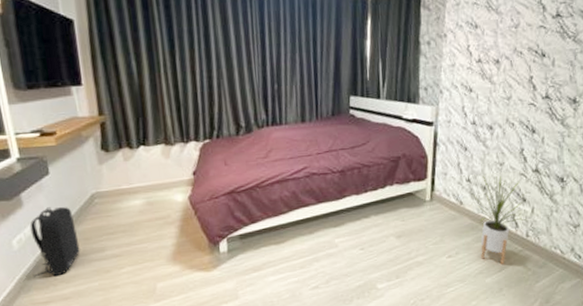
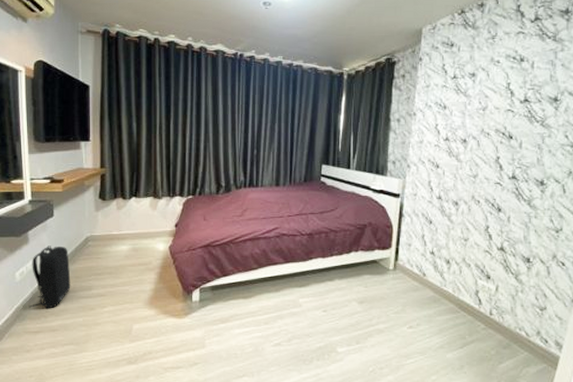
house plant: present [471,176,527,265] -> none [434,250,491,341]

